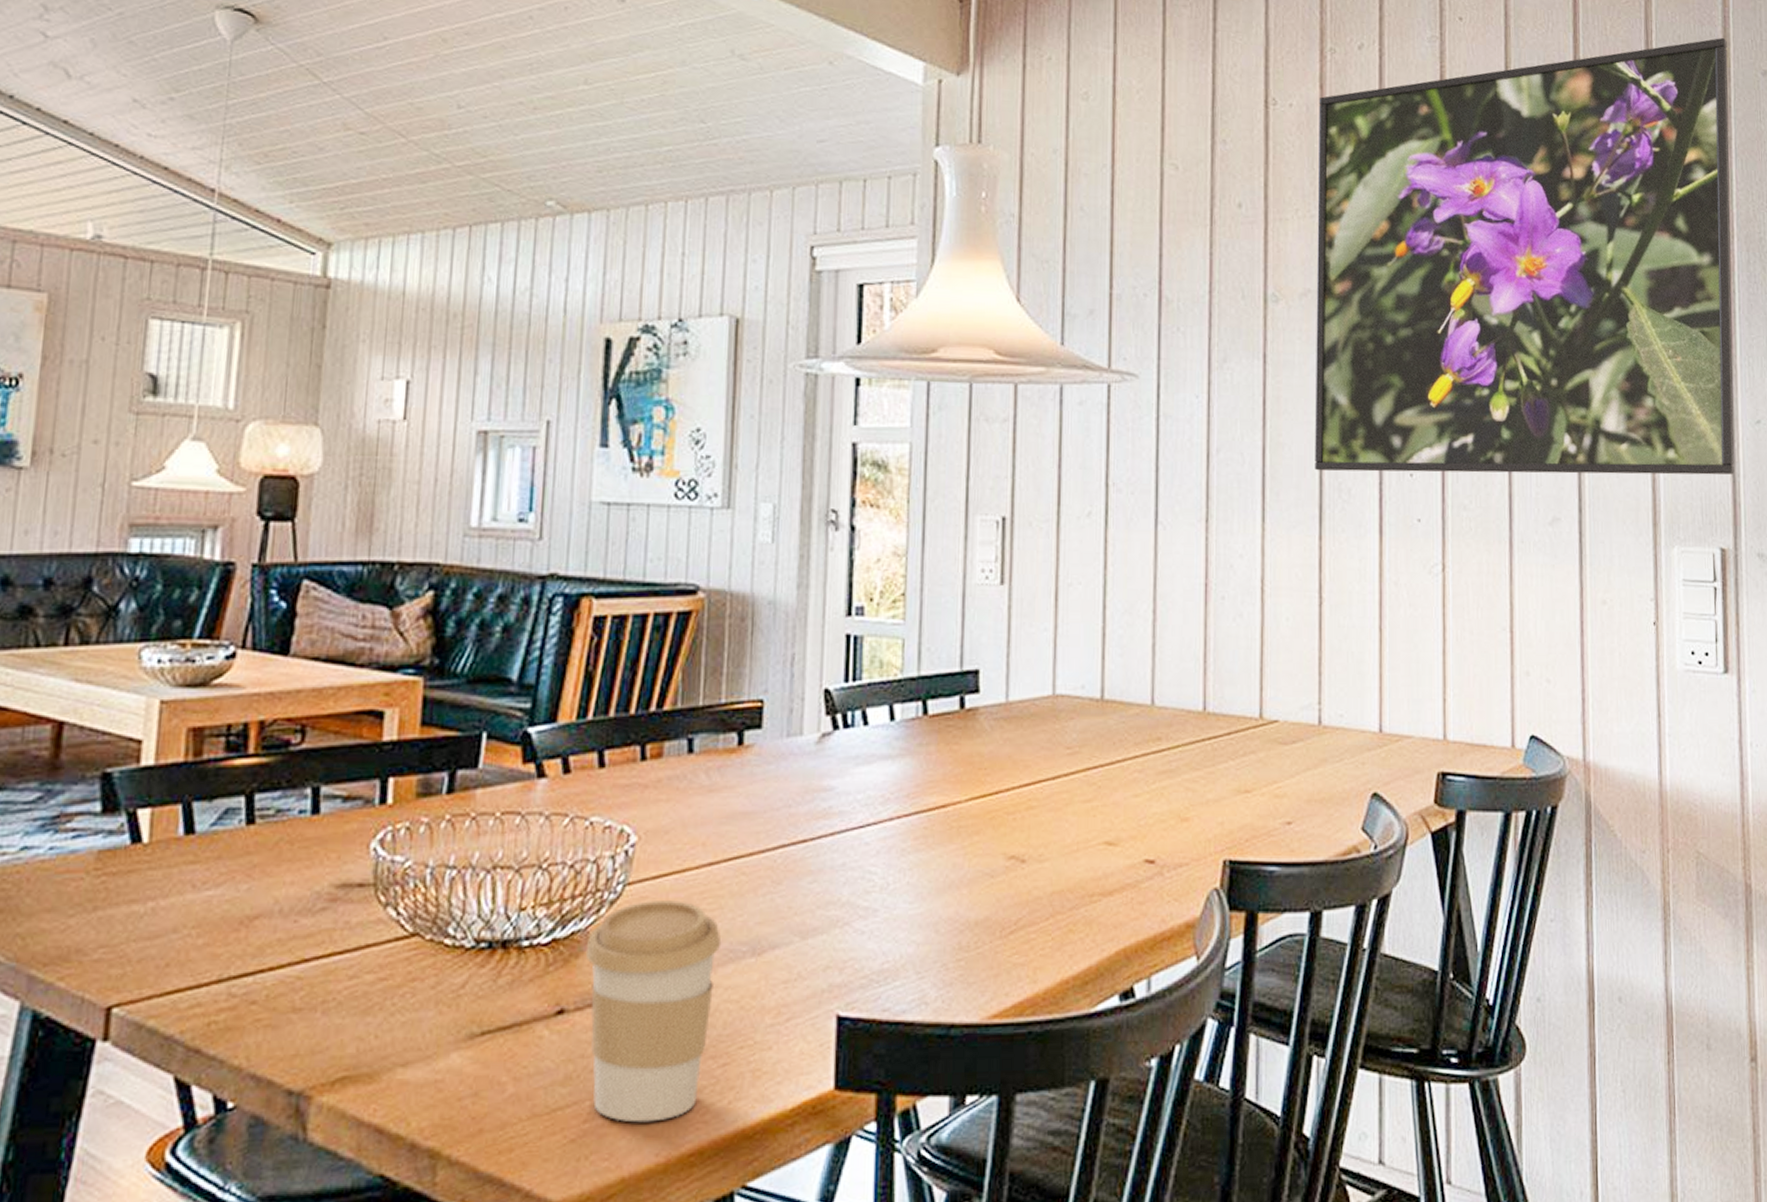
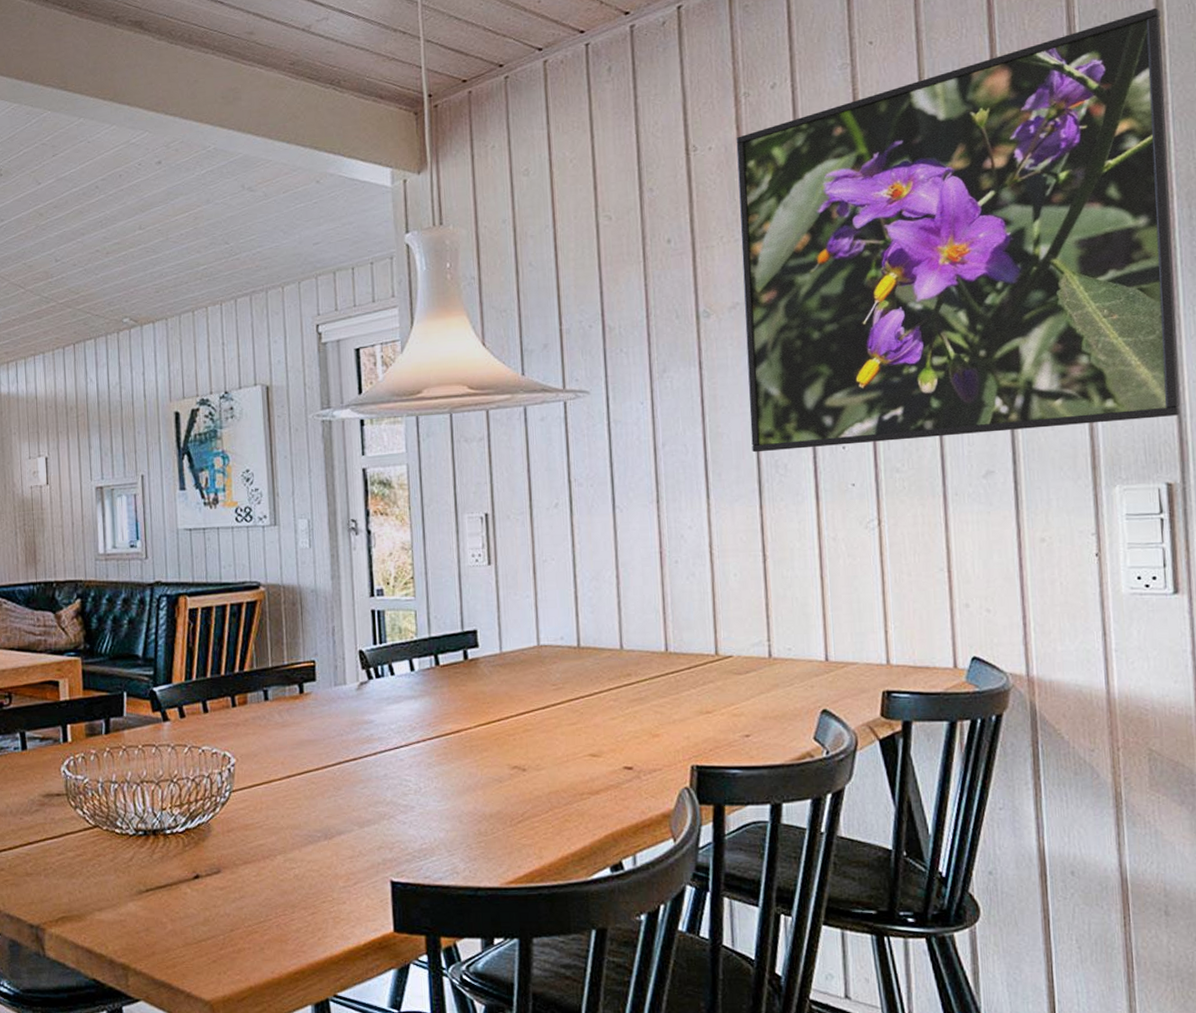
coffee cup: present [585,900,722,1123] -> none [209,802,302,951]

